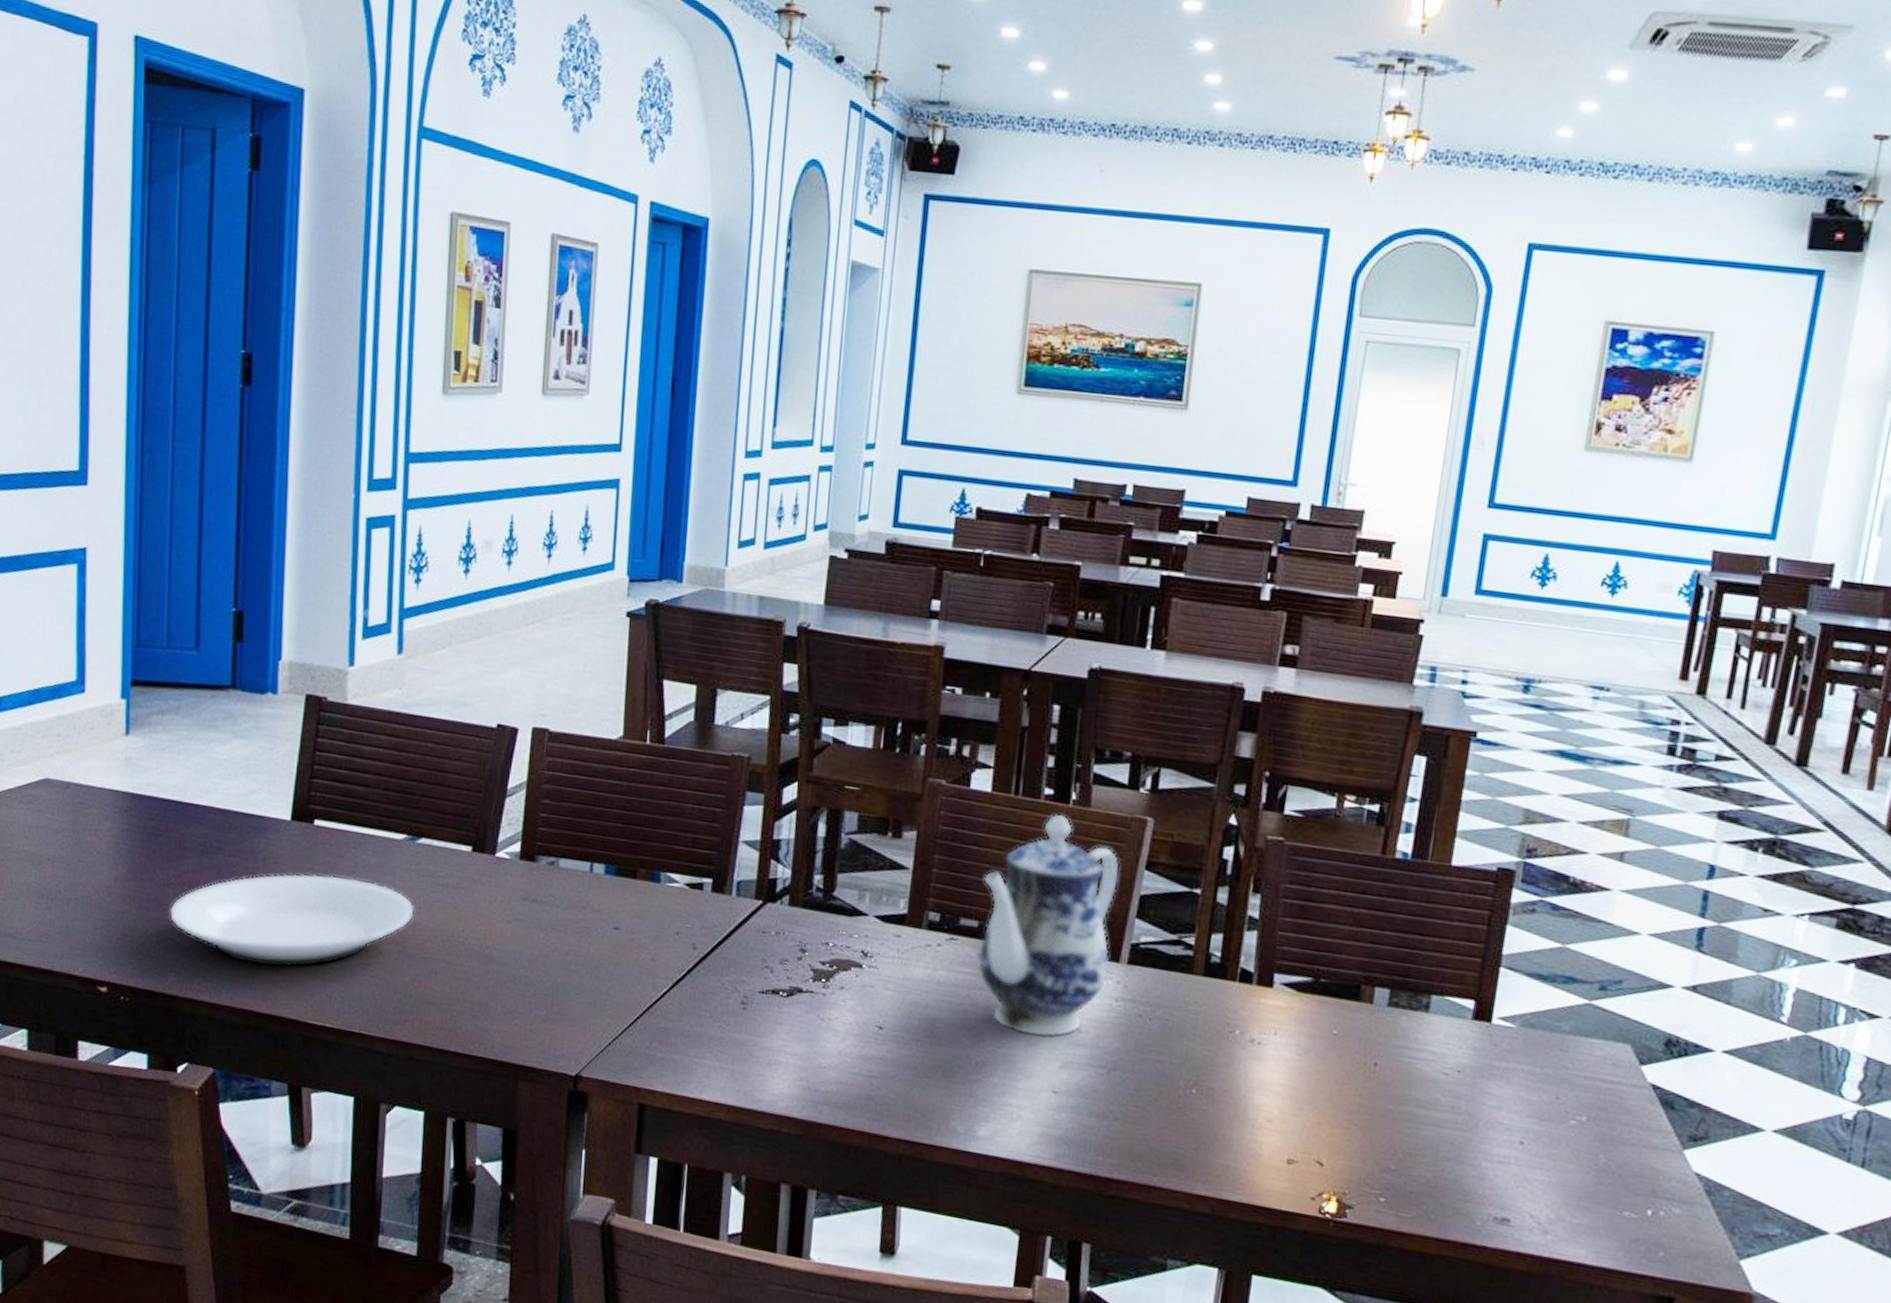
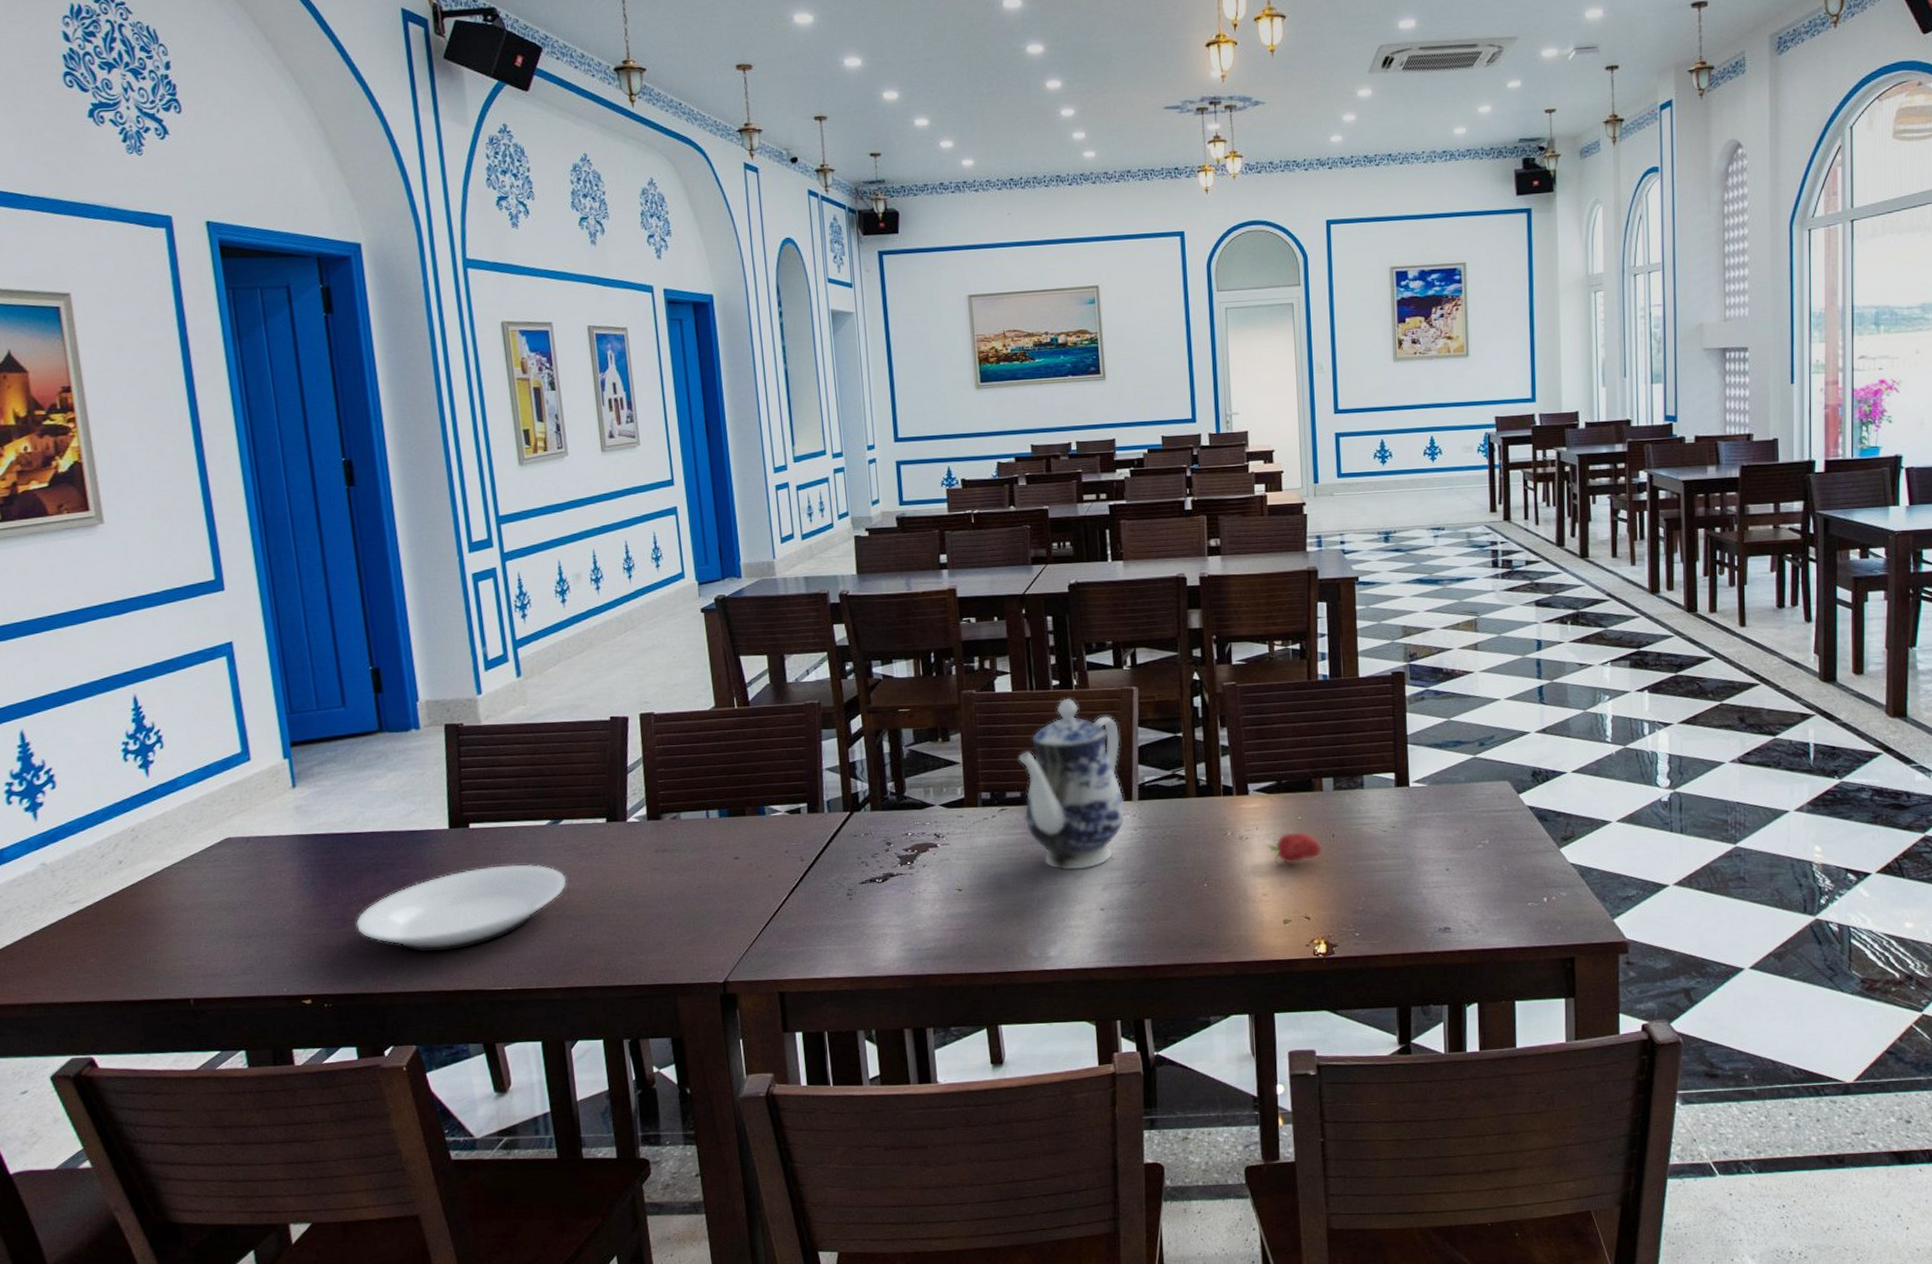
fruit: none [1284,1048,1358,1089] -> present [1267,831,1323,864]

